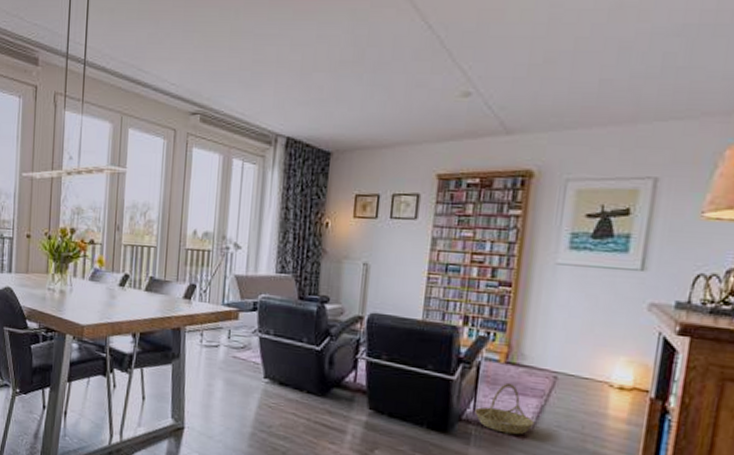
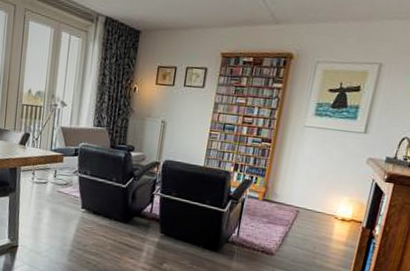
basket: present [475,384,535,435] -> none [238,215,281,253]

